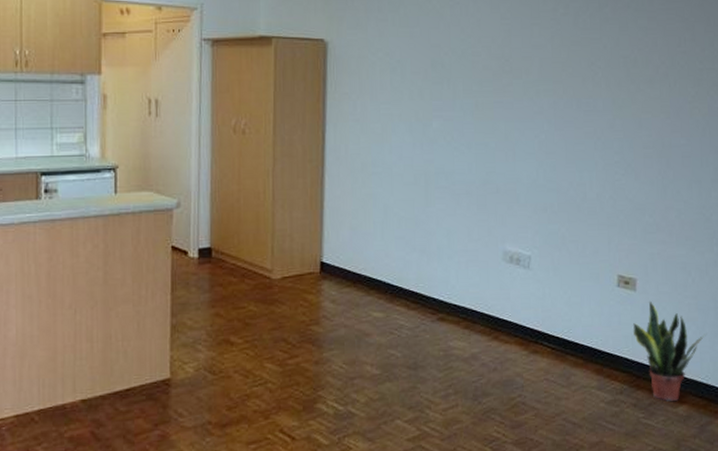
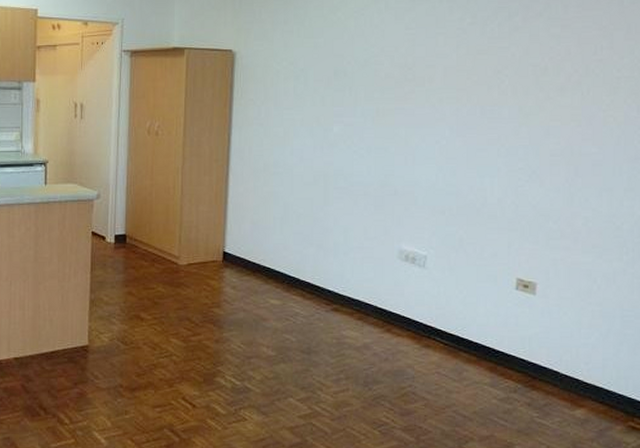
potted plant: present [632,300,707,401] -> none [530,305,611,404]

